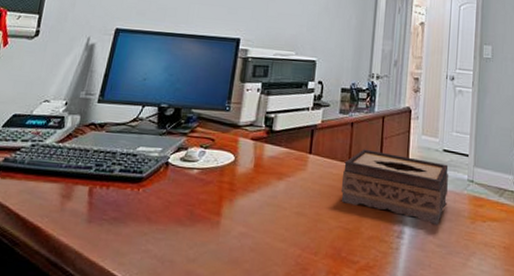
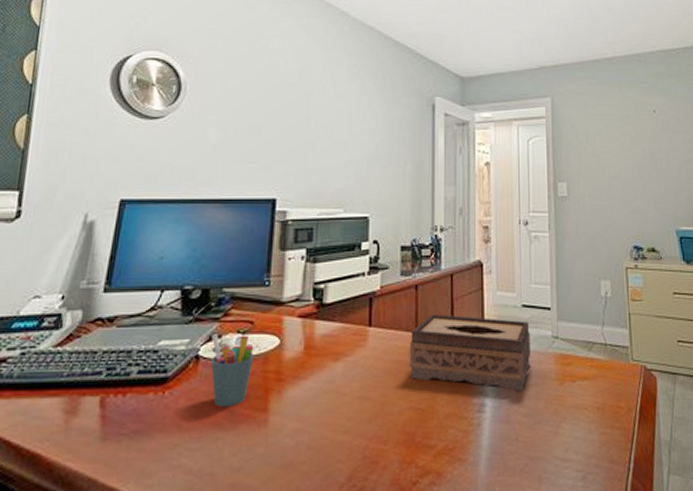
pen holder: none [177,146,213,208] -> present [210,334,254,408]

